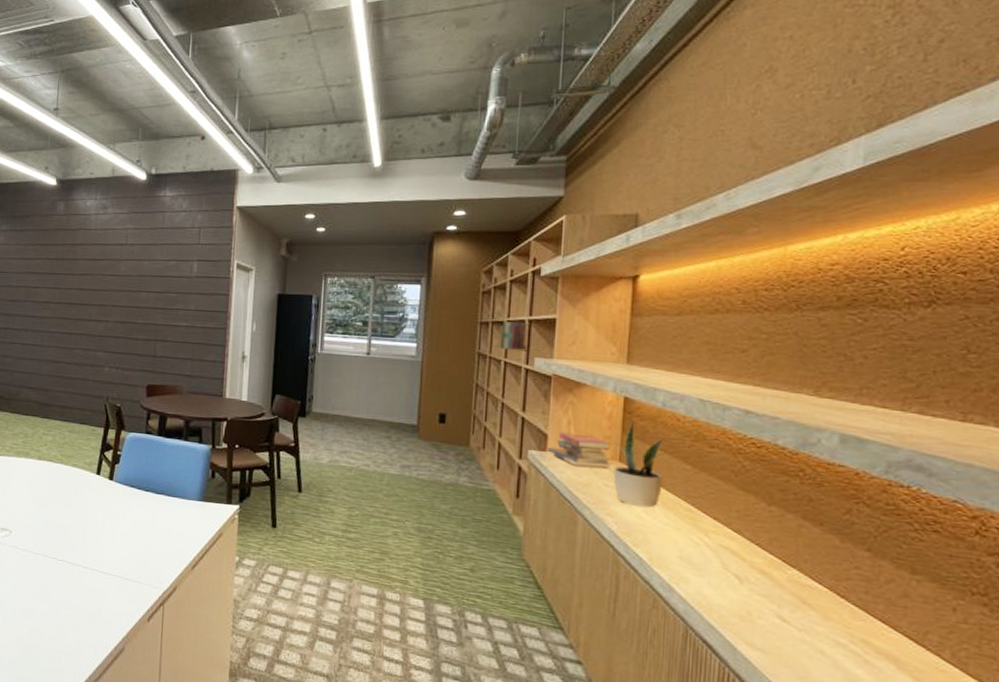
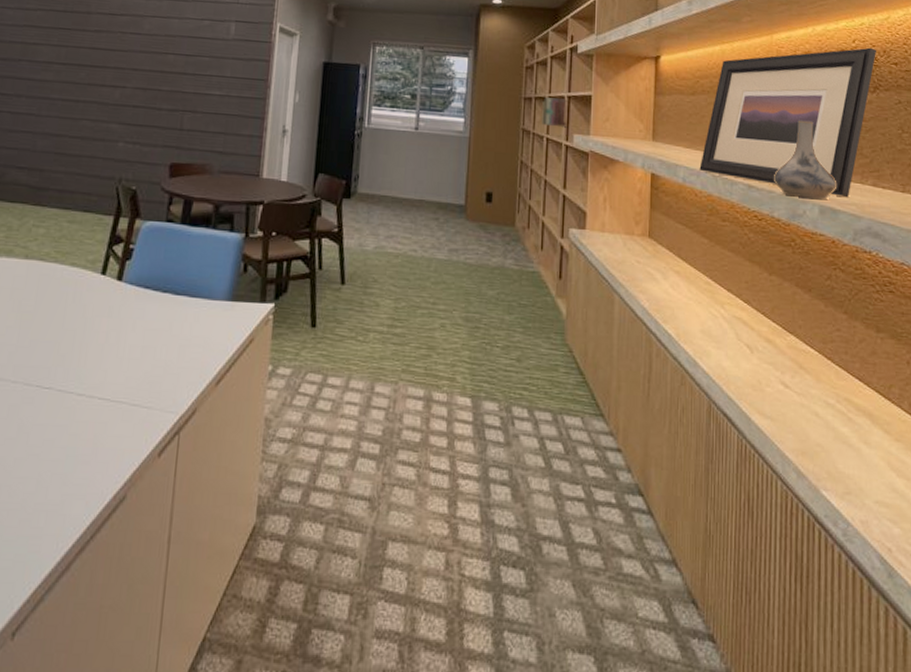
books: present [546,432,611,469] -> none [585,209,642,245]
potted plant: present [613,421,665,508] -> none [643,196,686,283]
picture frame: none [683,255,936,427] -> present [699,47,876,198]
decorative vase: none [780,341,867,428] -> present [774,121,837,200]

